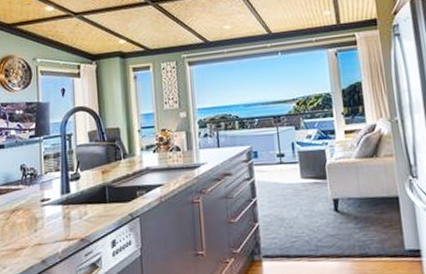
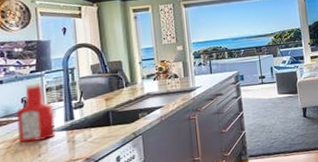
ketchup bottle: none [16,149,52,215] -> present [17,83,56,142]

